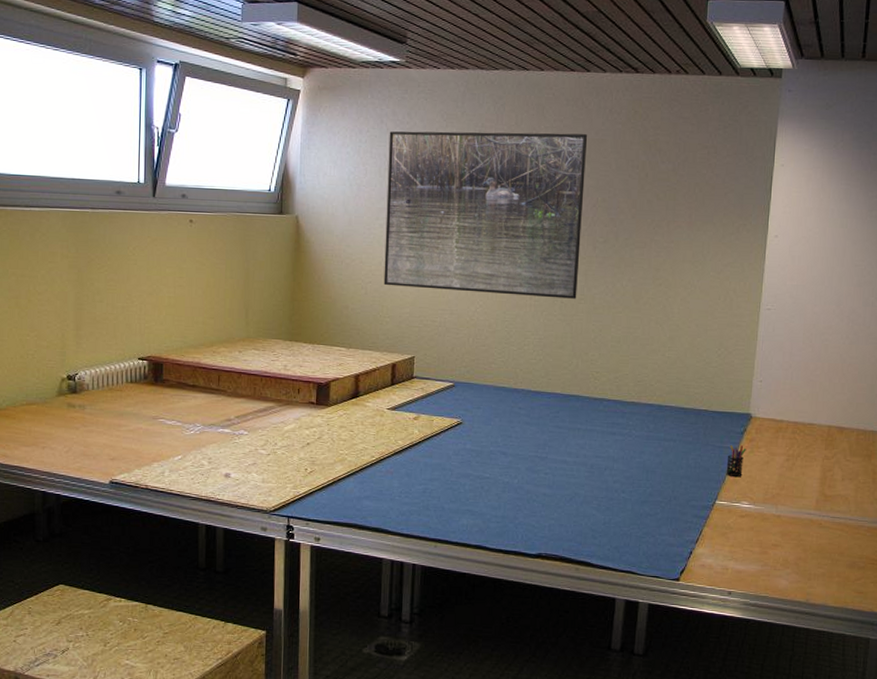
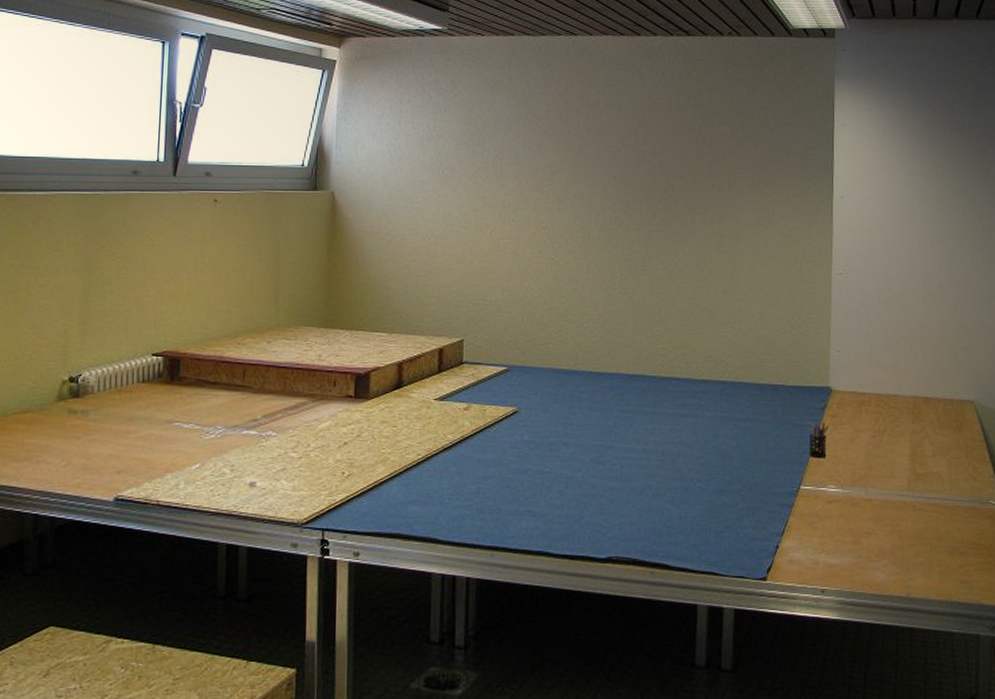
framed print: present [383,131,588,299] -> none [428,98,641,270]

